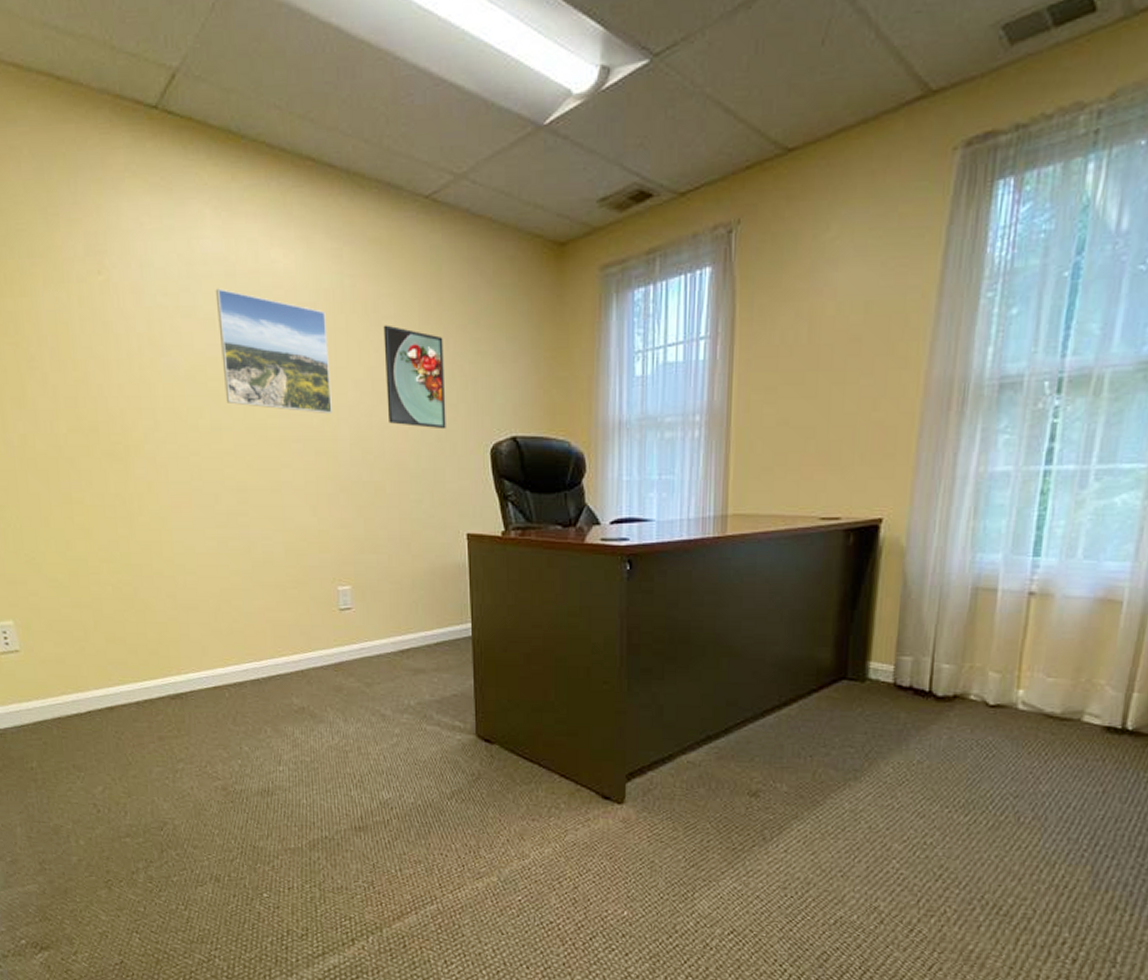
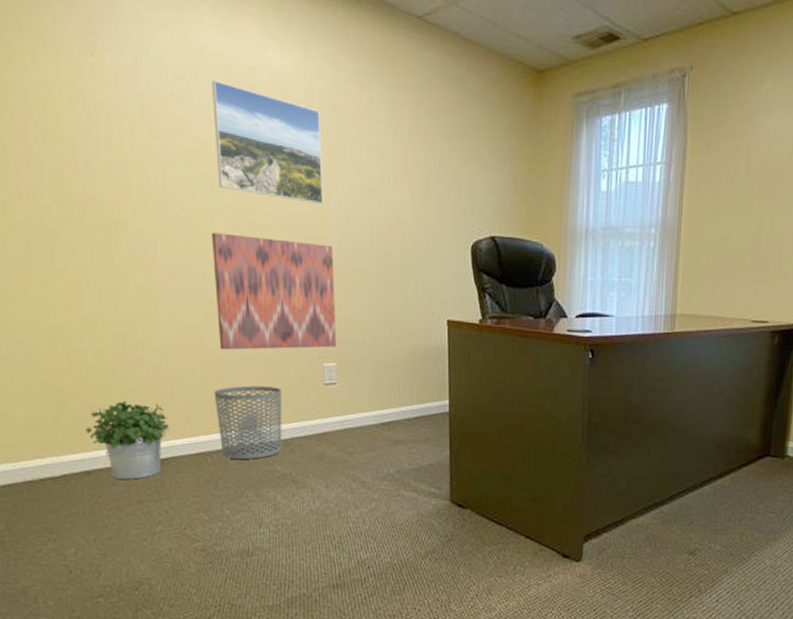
potted plant: none [107,633,188,715] -> present [85,400,170,479]
wall art: none [220,452,351,577] -> present [211,232,337,350]
waste bin: none [228,613,299,692] -> present [214,385,282,459]
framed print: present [383,325,446,430] -> none [375,128,431,226]

